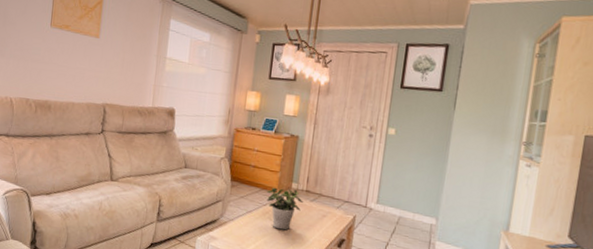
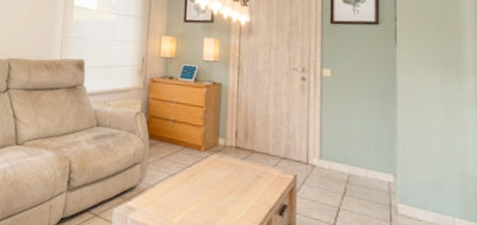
potted plant: present [266,187,304,231] -> none [190,144,234,197]

